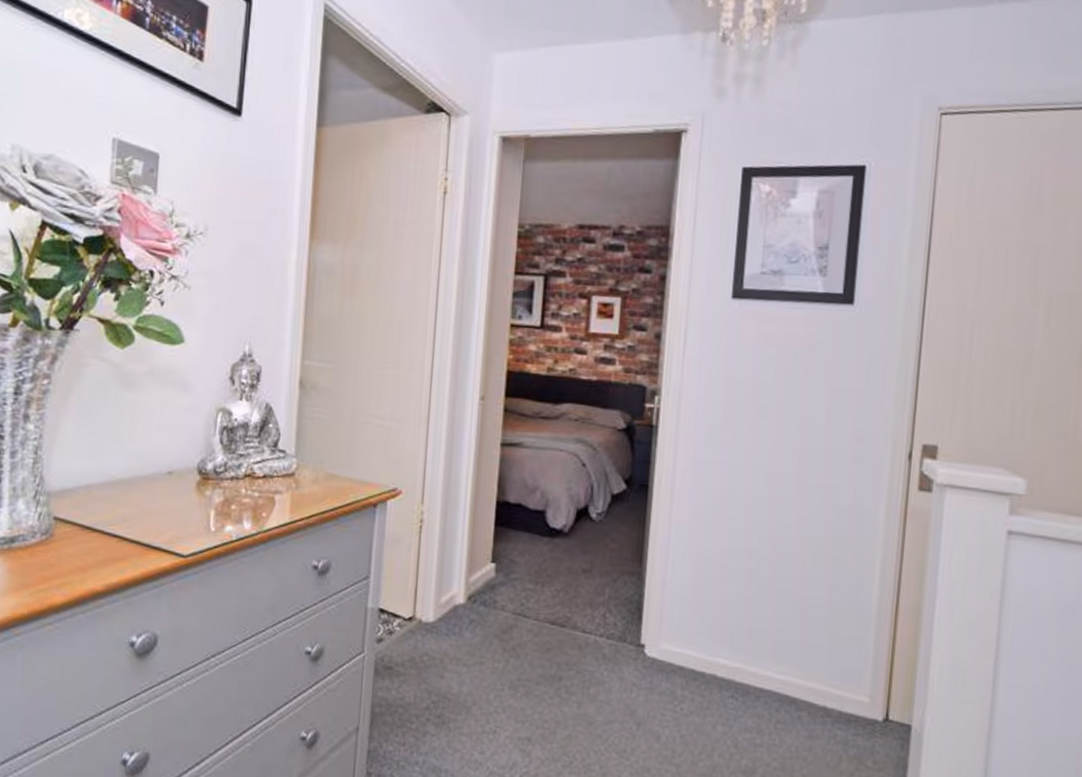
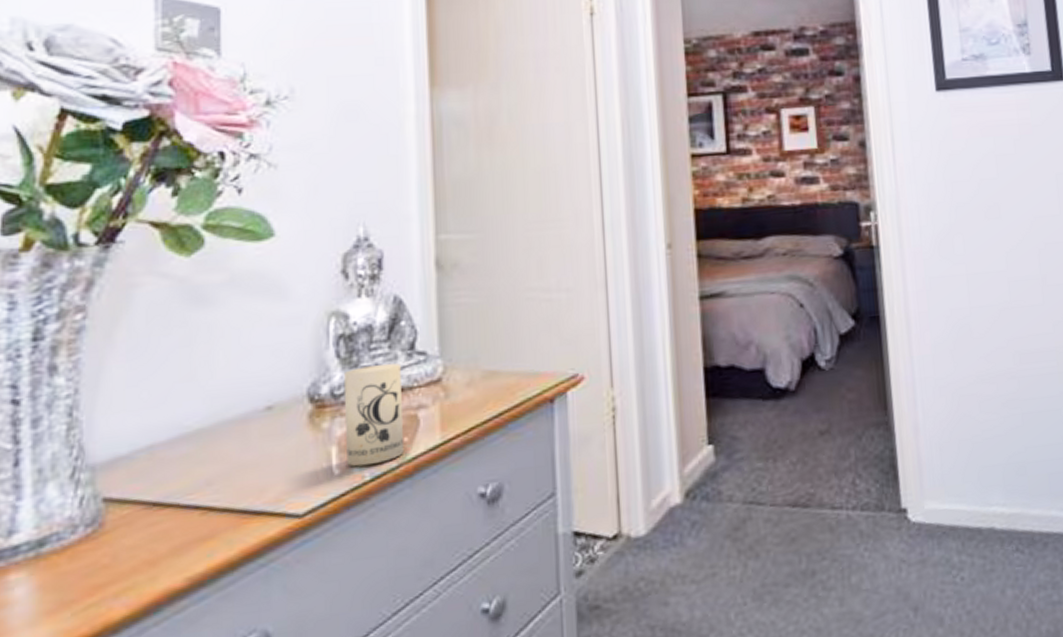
candle: none [220,454,266,529] -> present [343,363,405,467]

